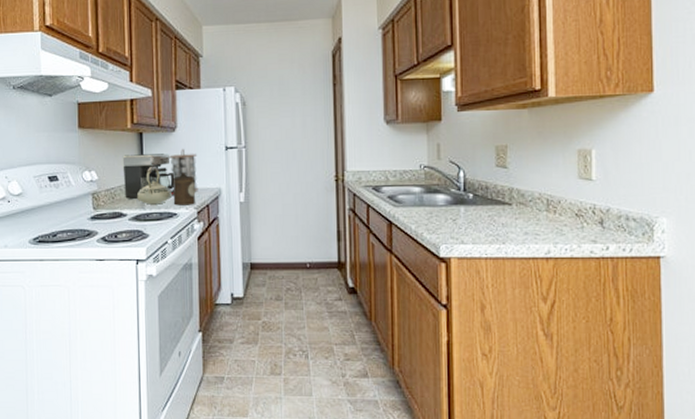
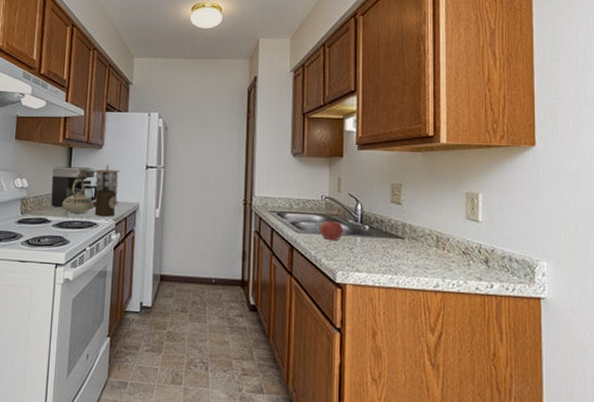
fruit: none [419,188,445,213] -> present [320,218,343,241]

